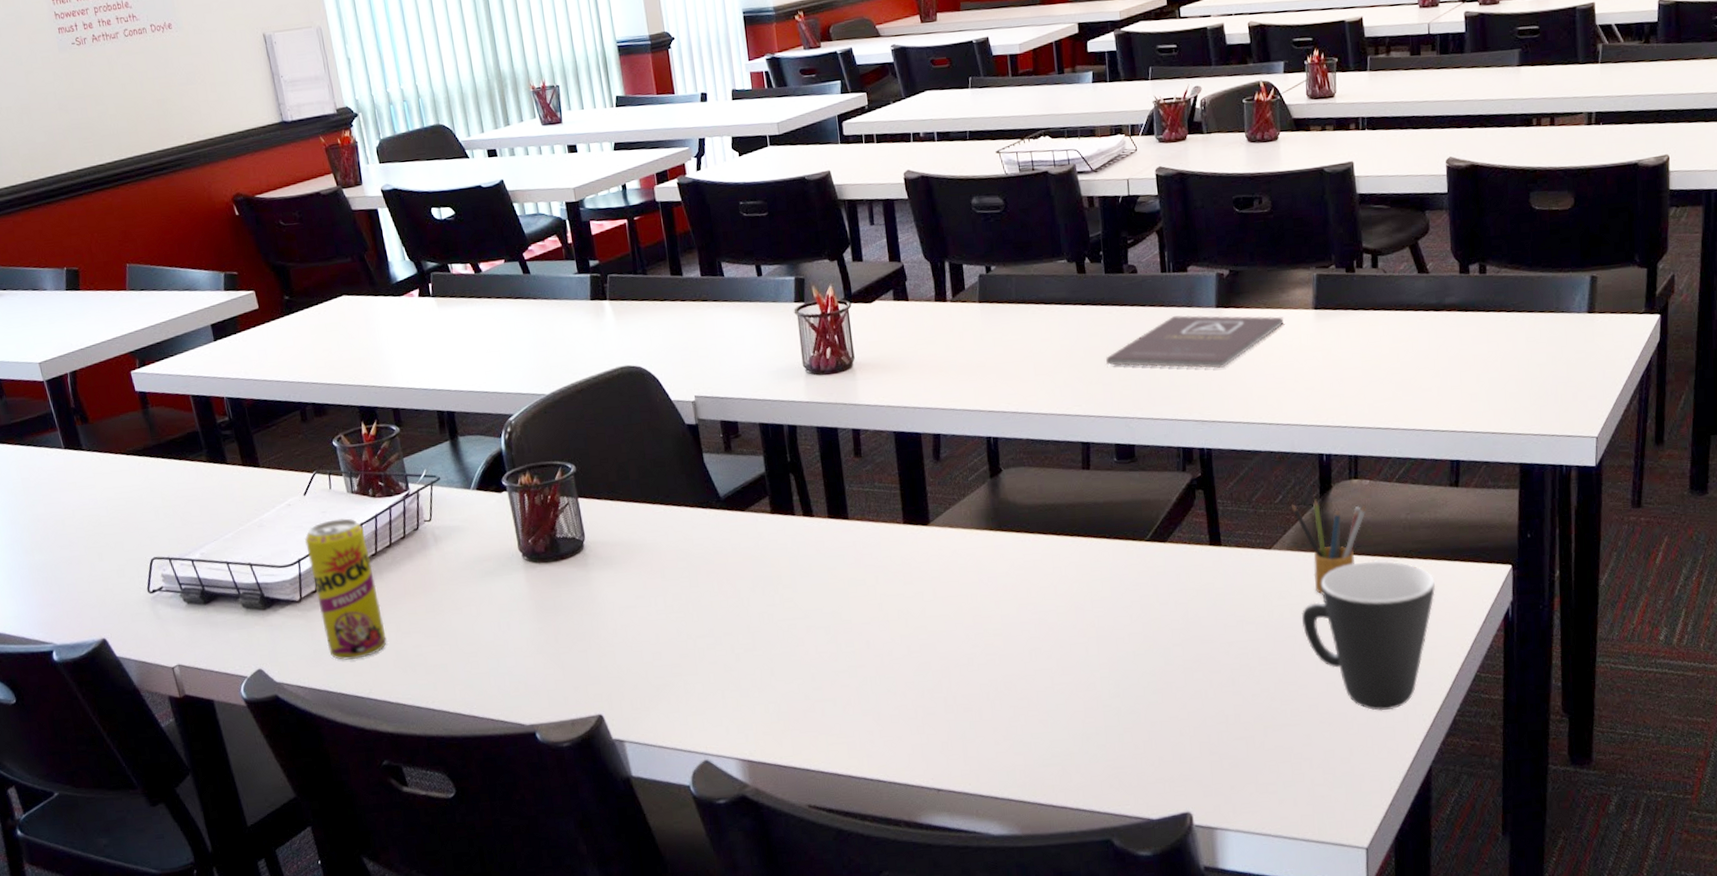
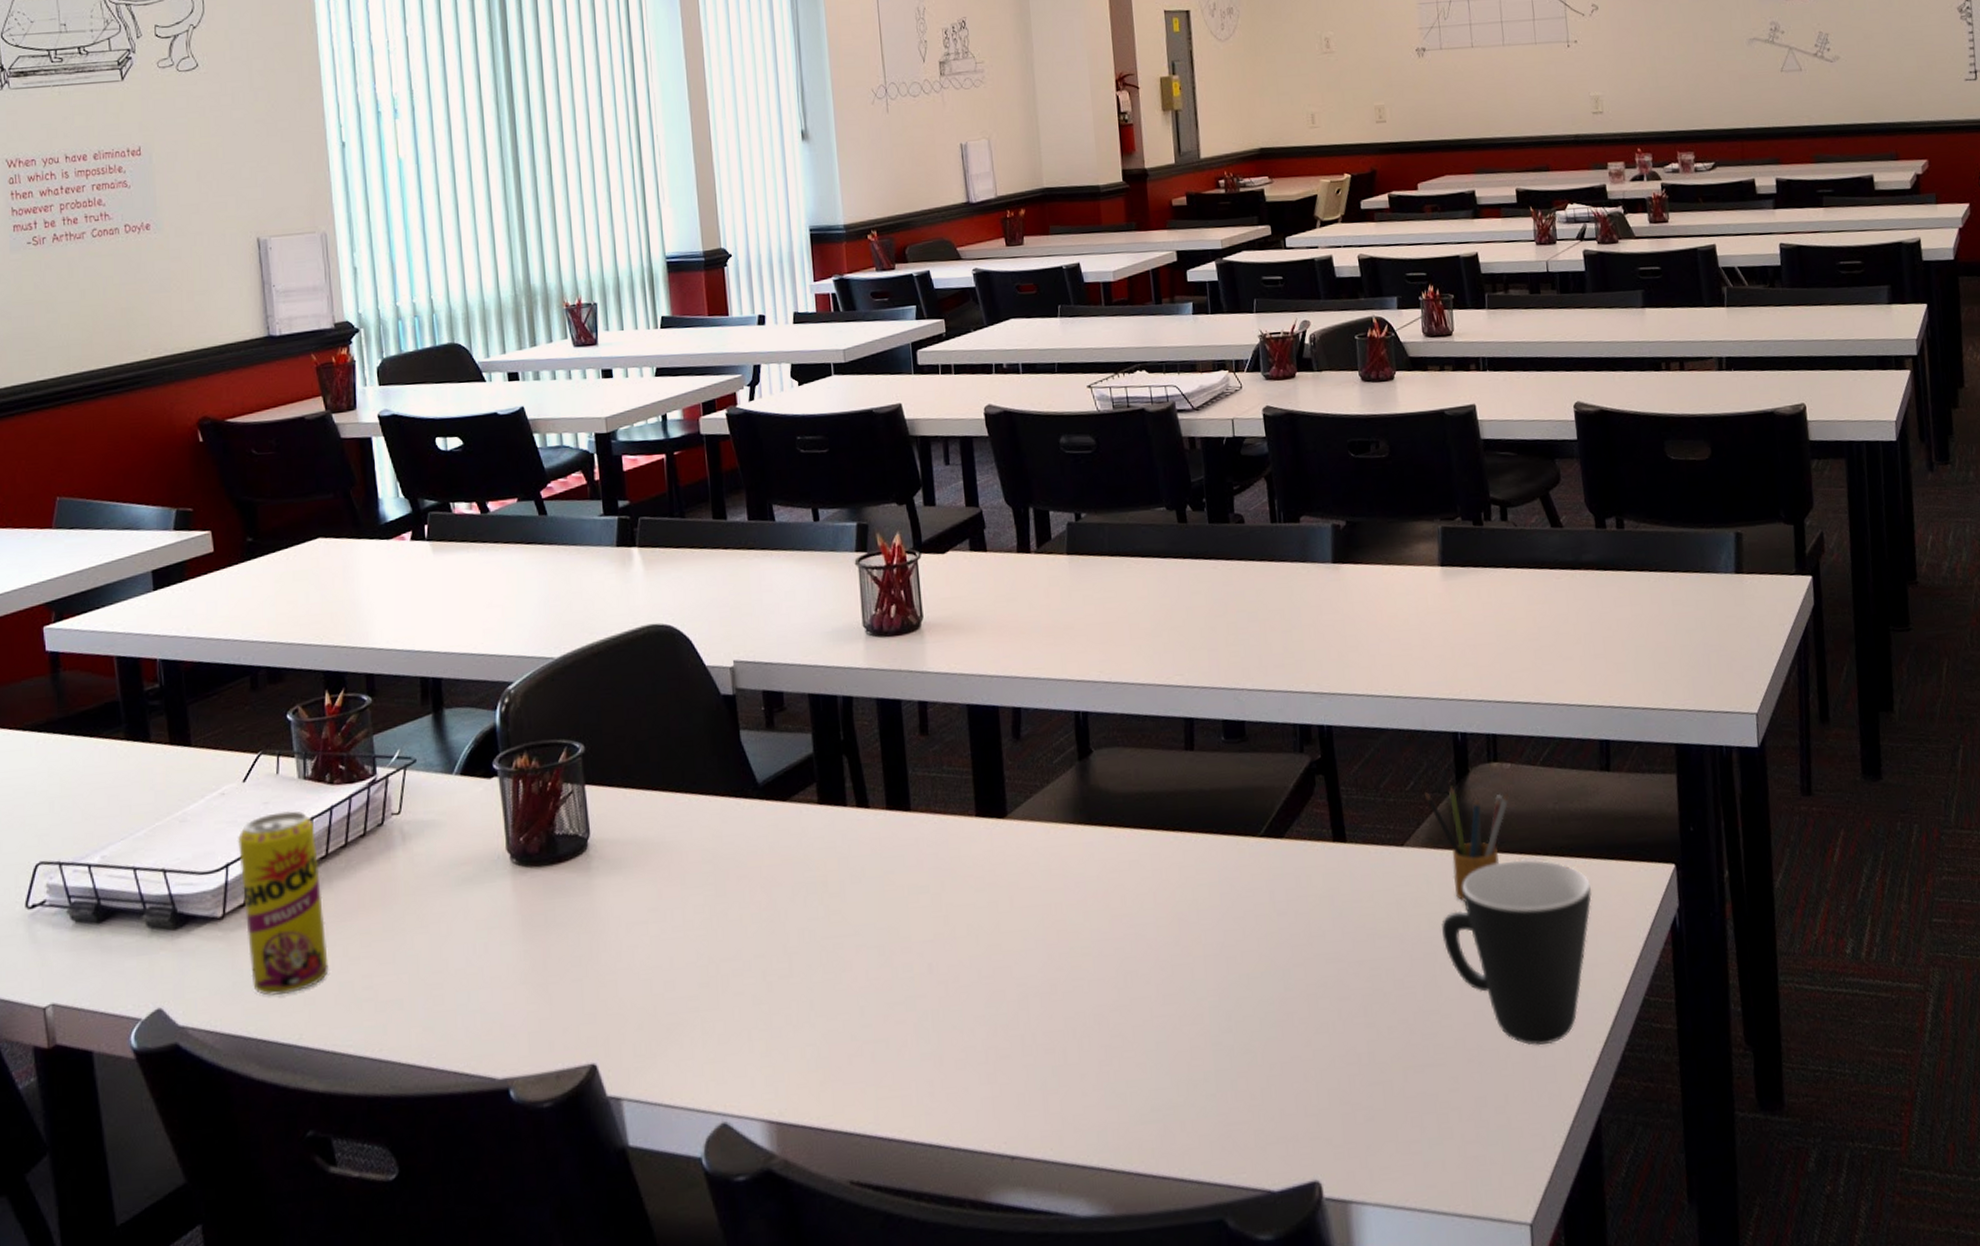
book: present [1106,315,1284,368] -> none [1211,571,1408,632]

